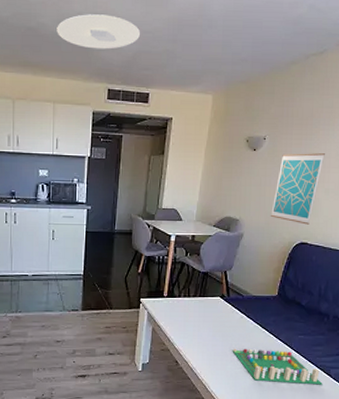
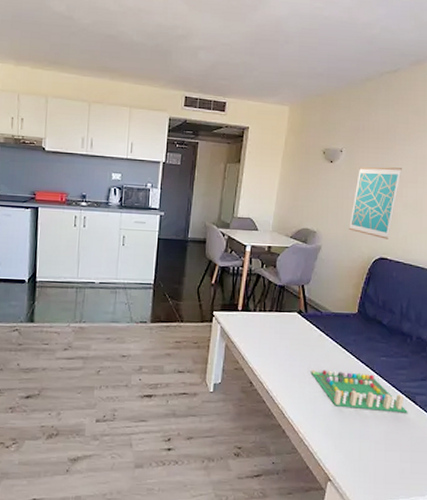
ceiling light: present [57,14,141,49] -> none [136,25,219,59]

